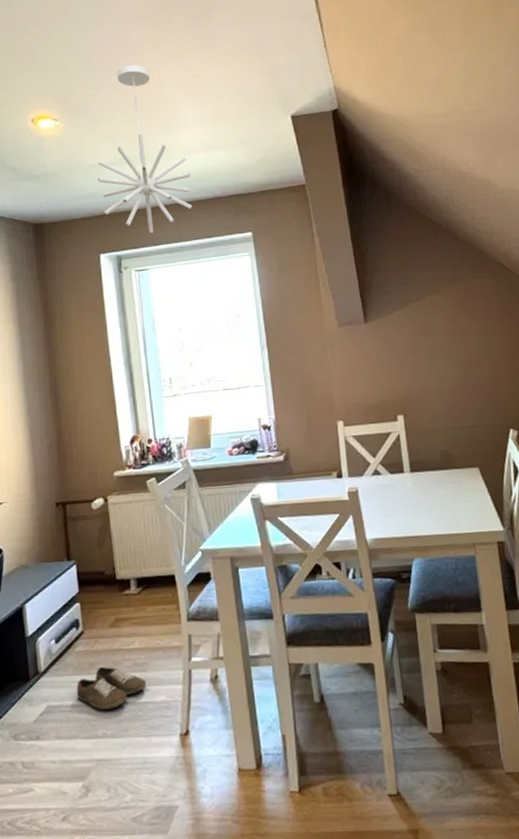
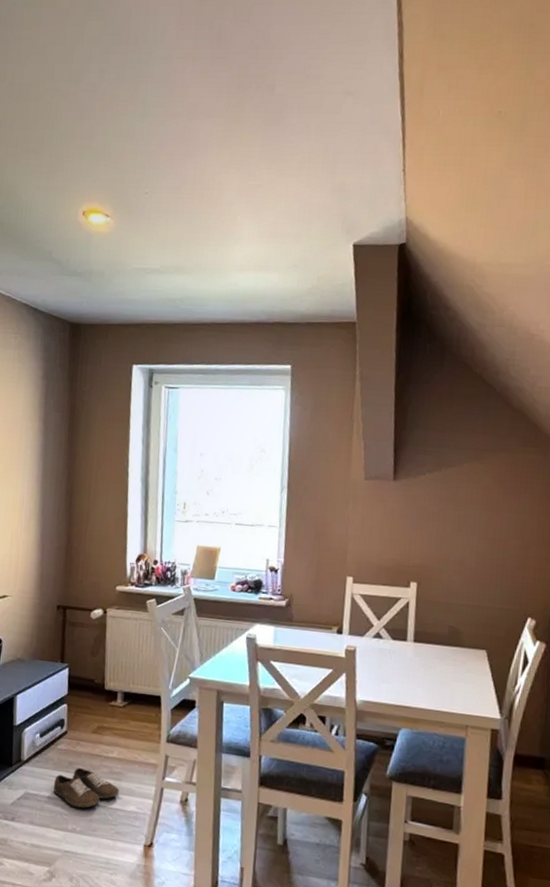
pendant light: present [98,65,192,233] -> none [141,165,238,351]

